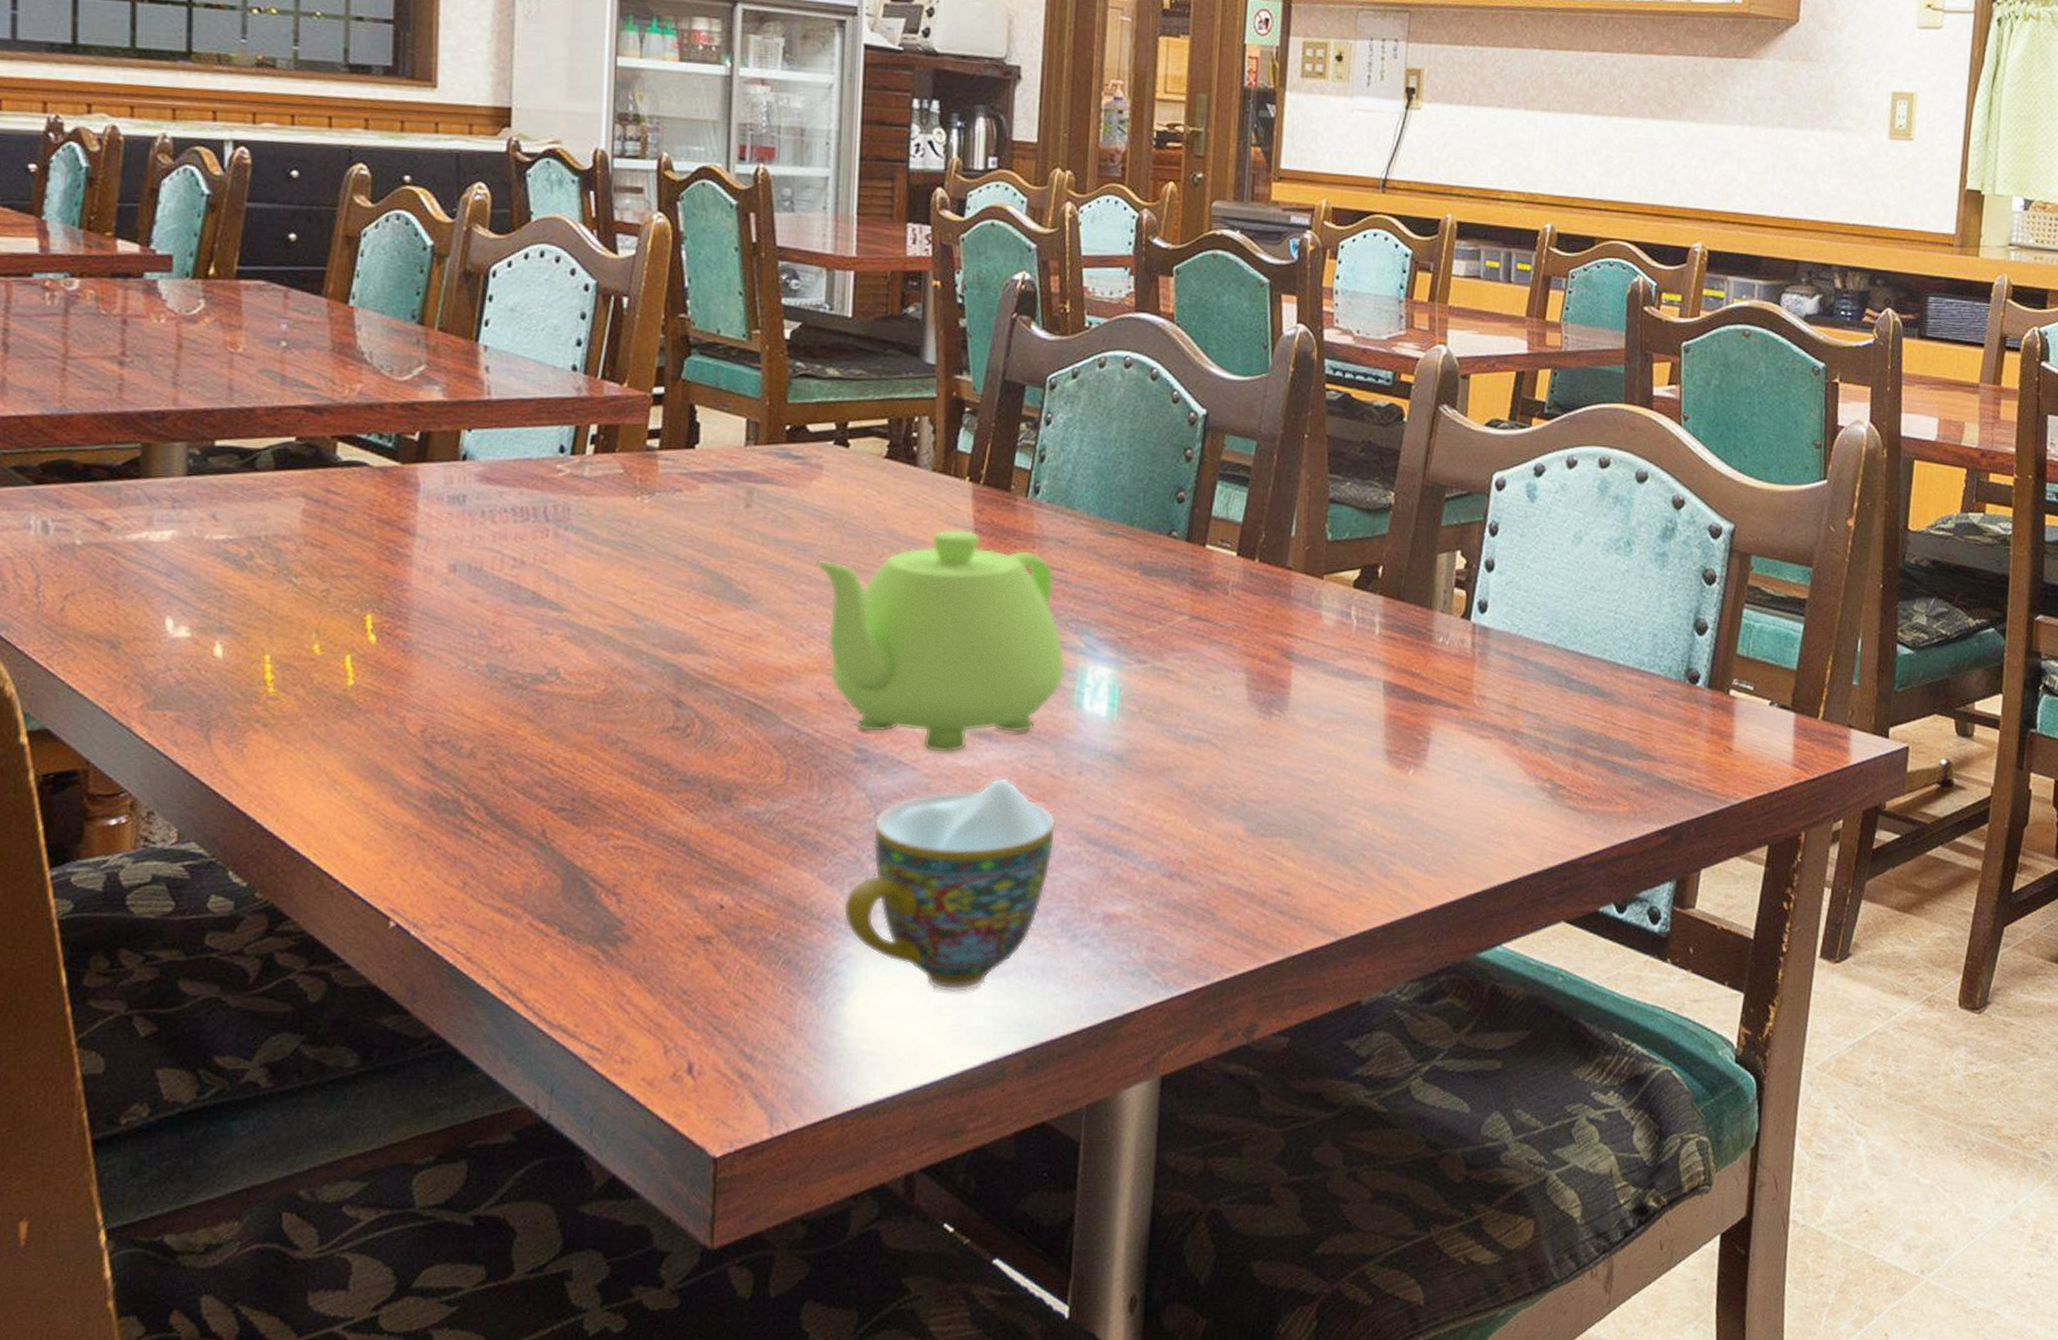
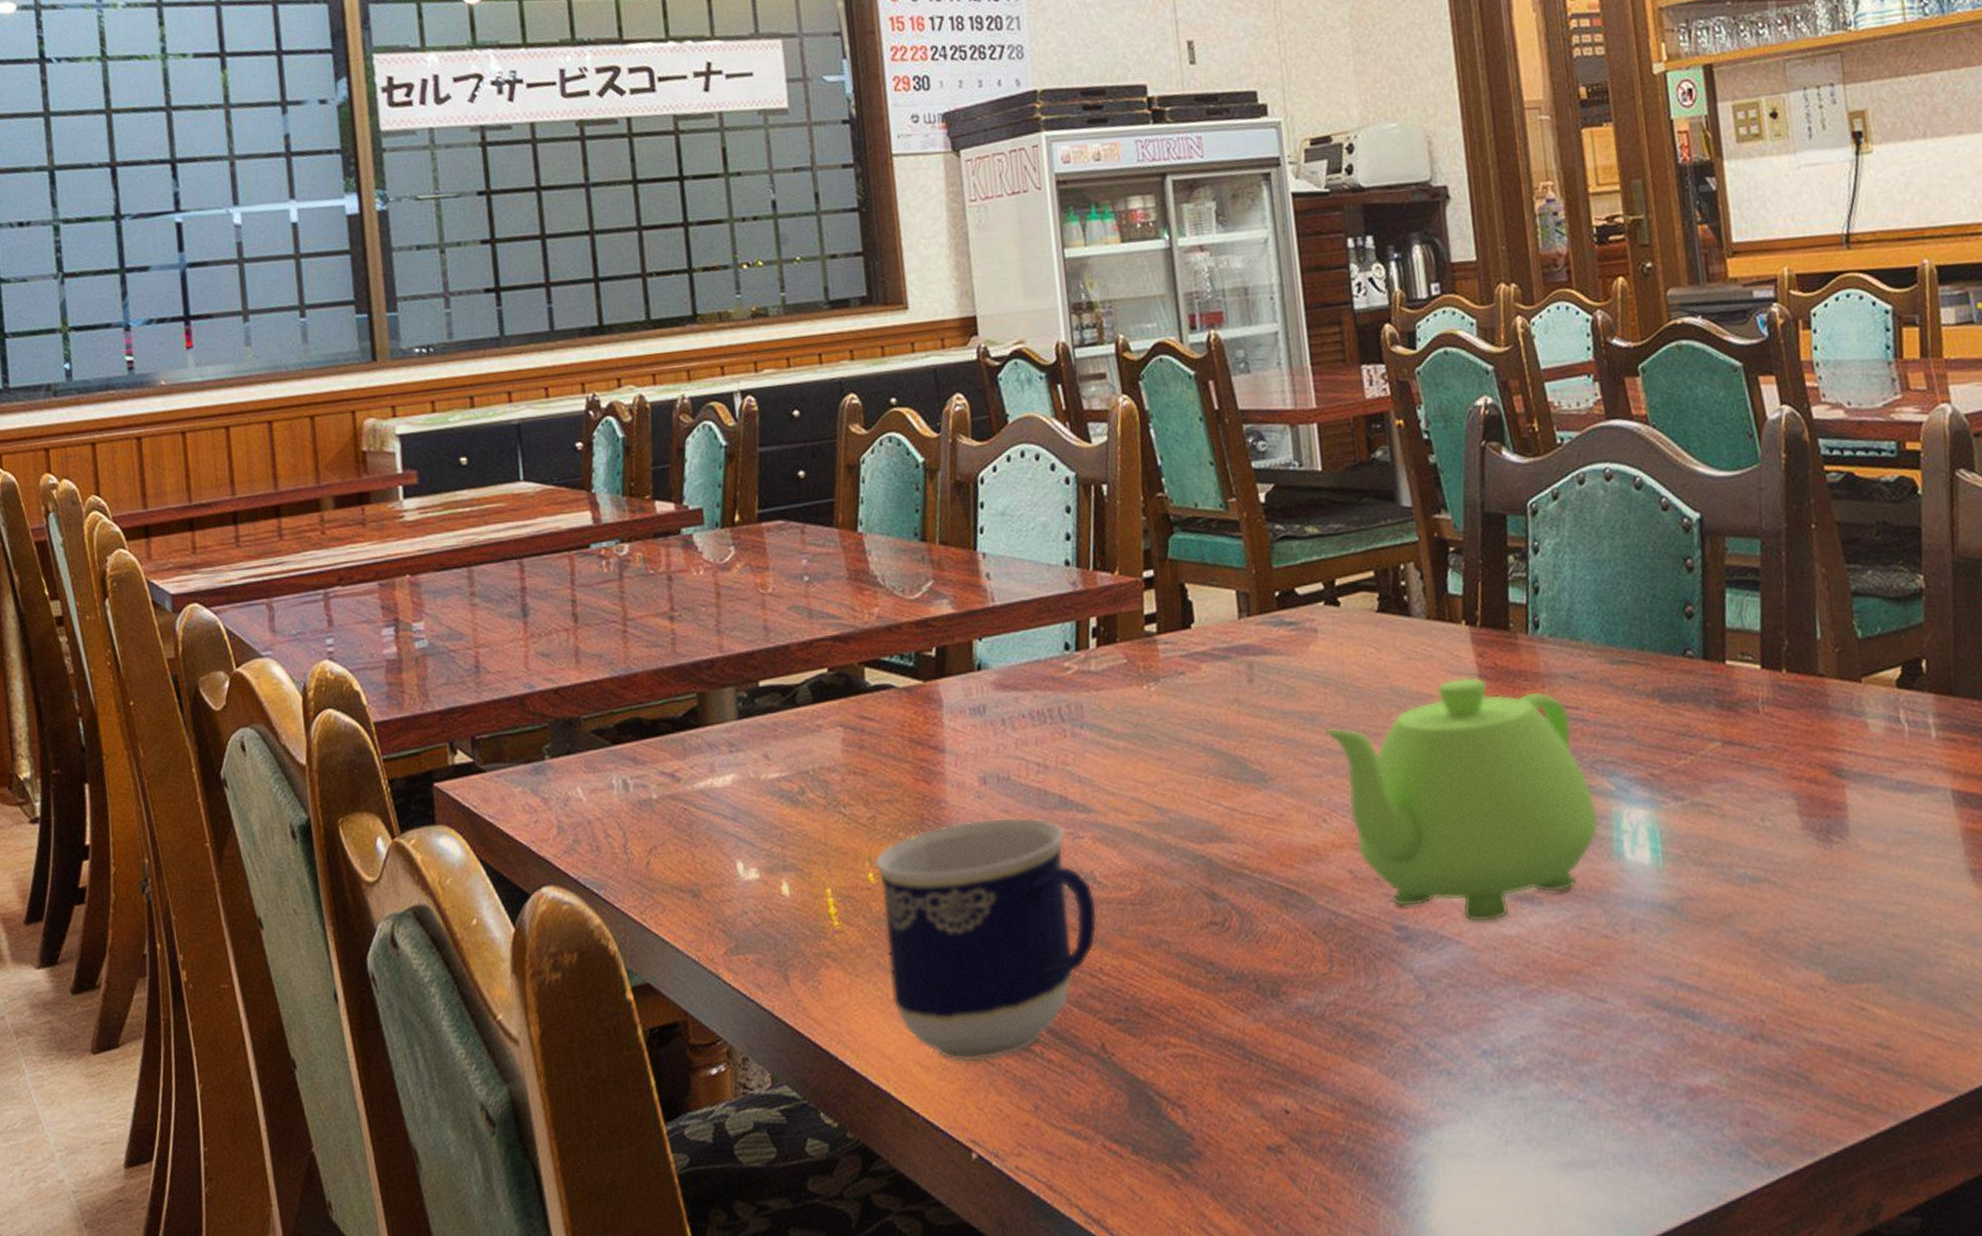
cup: none [321,604,557,836] -> present [874,816,1098,1062]
teacup: present [843,778,1057,993] -> none [1409,943,1620,1190]

